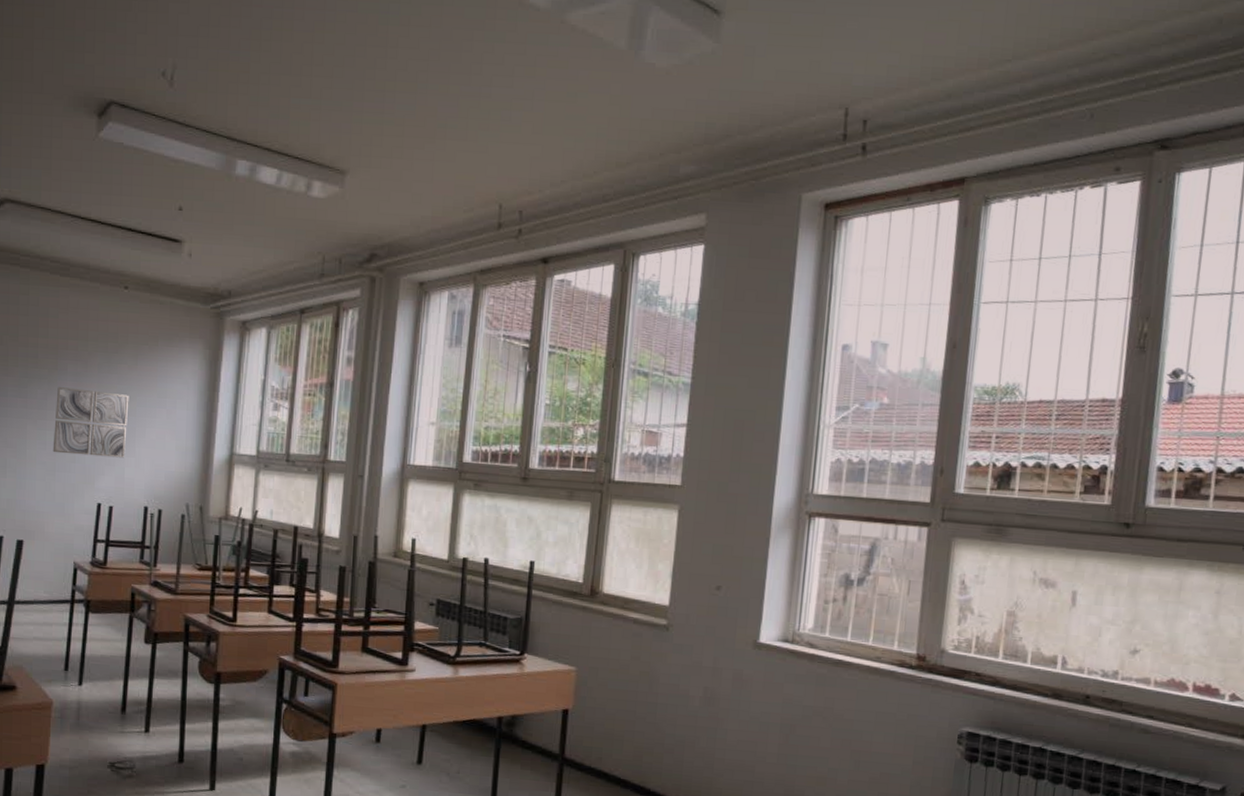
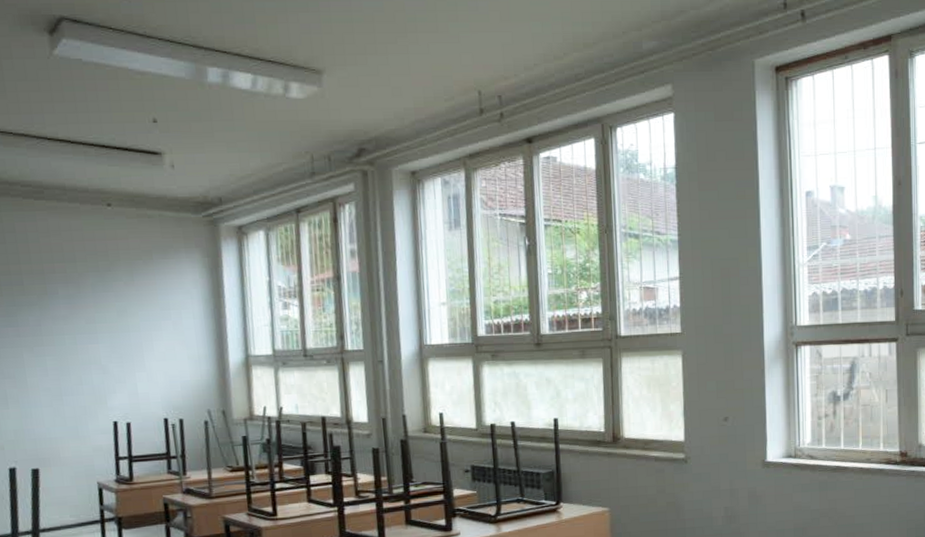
wall art: present [52,386,129,458] -> none [50,310,136,378]

